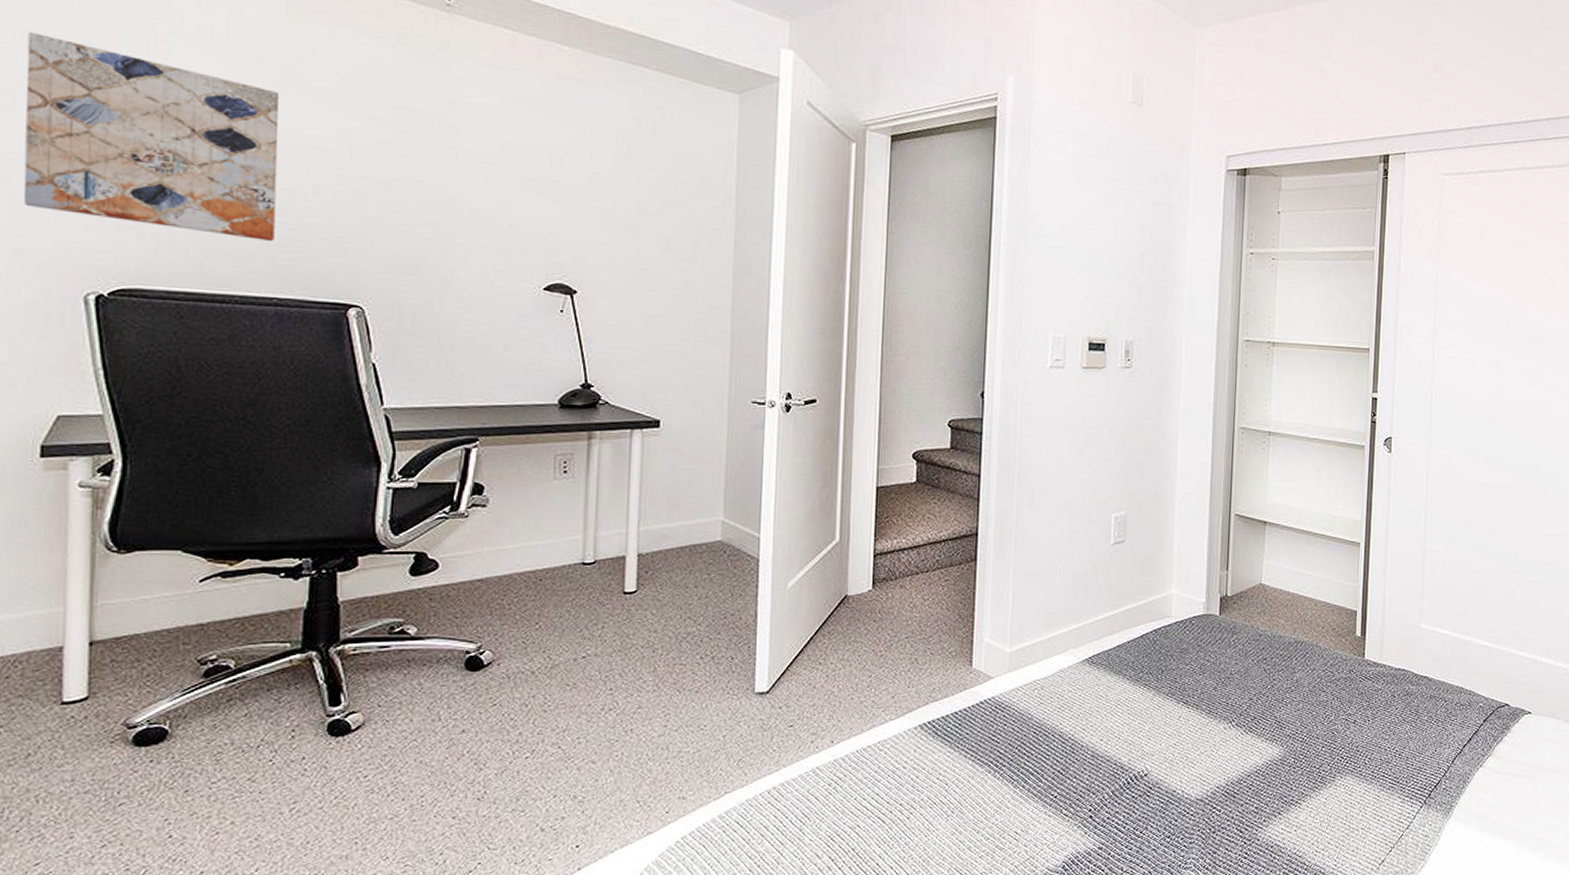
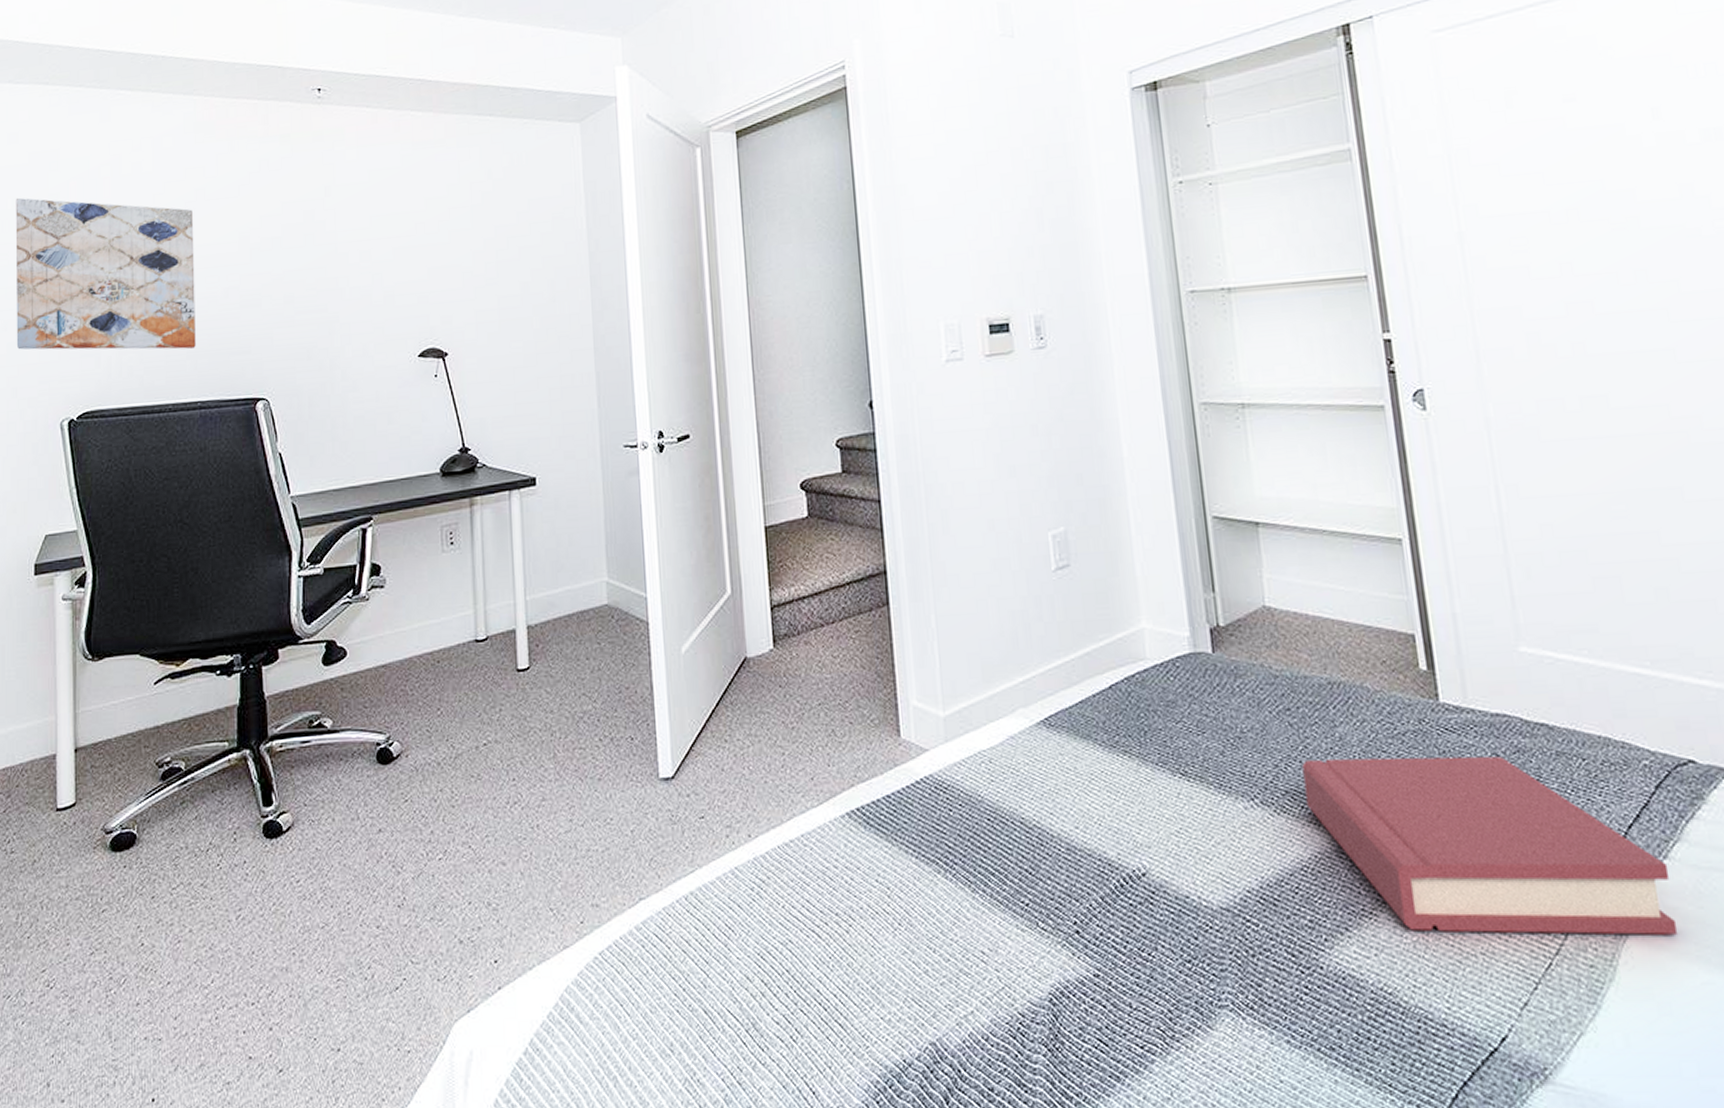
hardback book: none [1267,696,1482,816] -> present [1302,756,1679,935]

